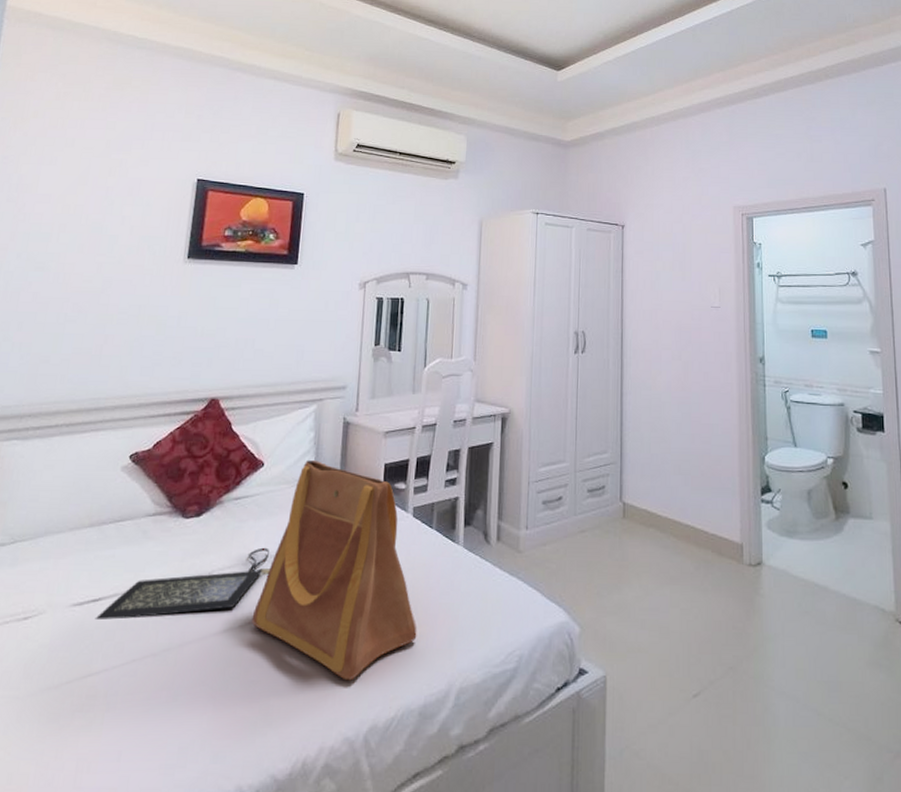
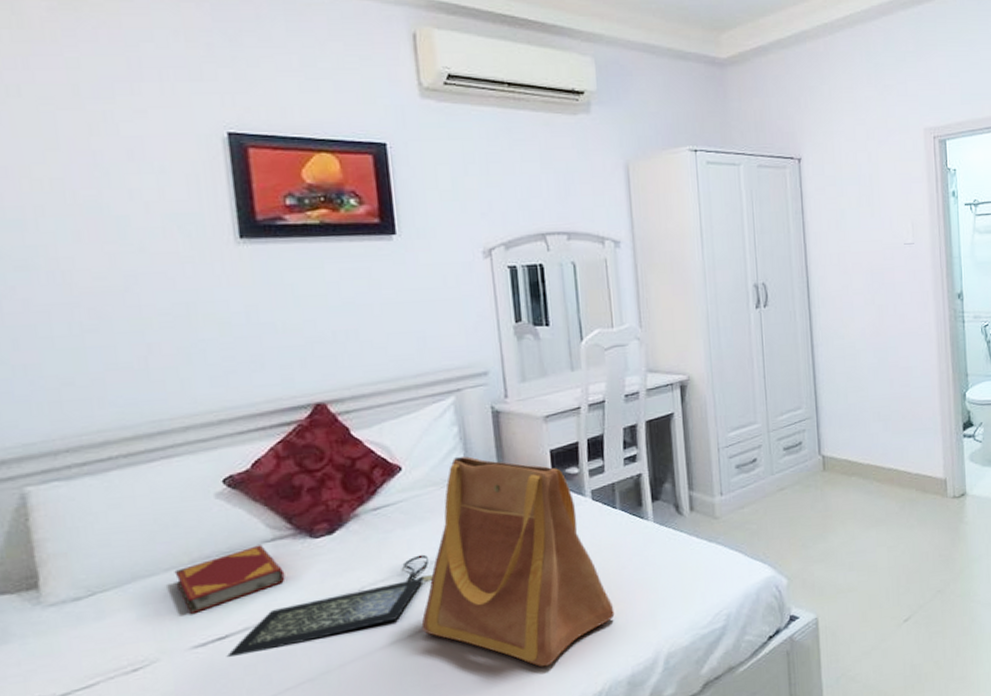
hardback book: none [74,518,156,573] -> present [174,545,285,614]

